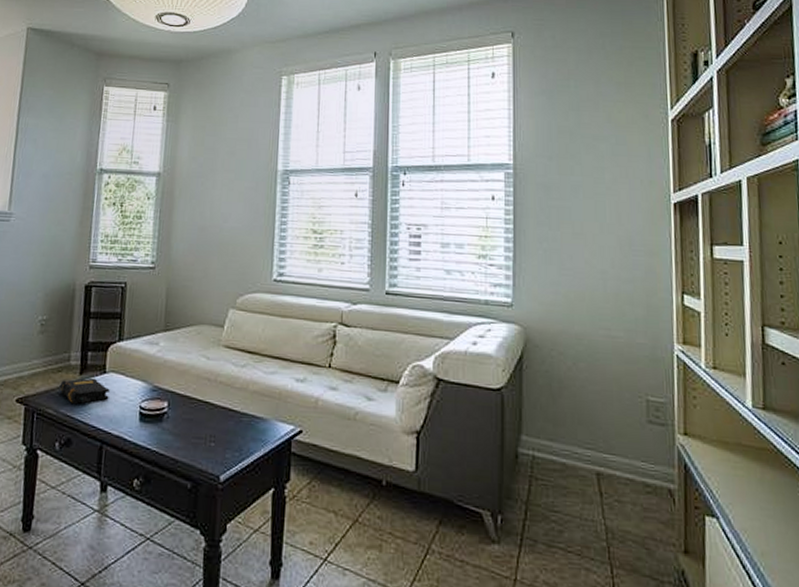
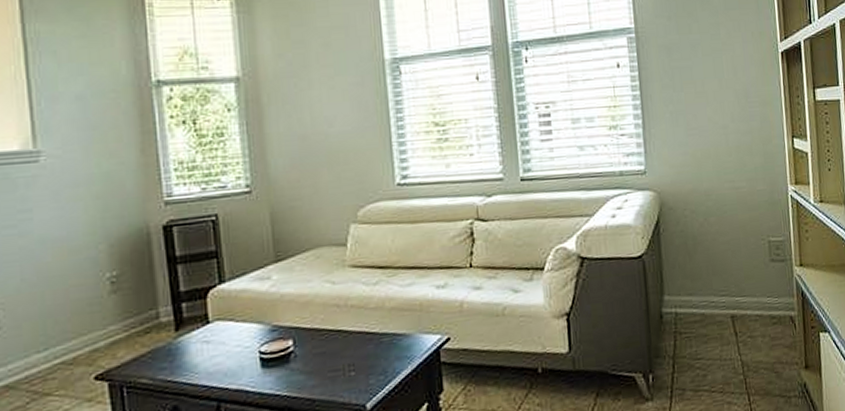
book: present [59,377,110,405] -> none [151,331,219,367]

